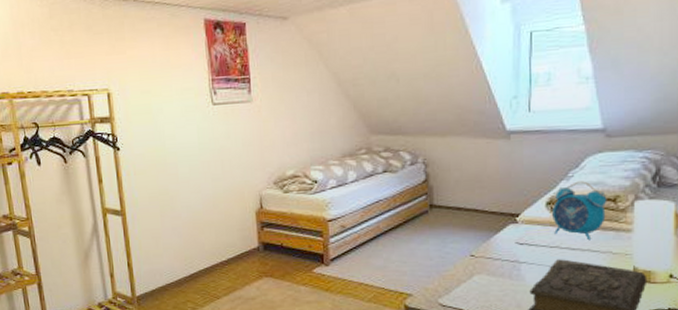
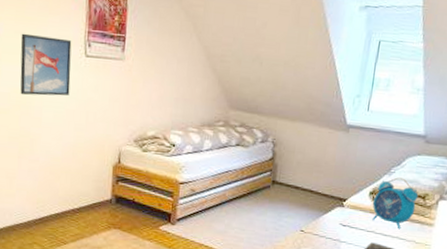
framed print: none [147,90,202,154] -> present [20,33,72,96]

